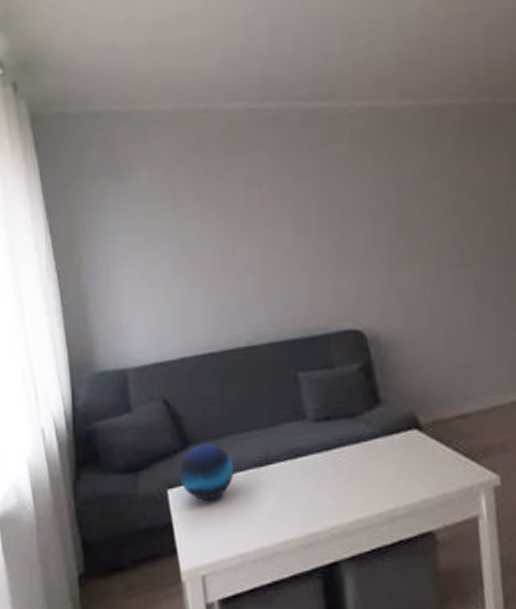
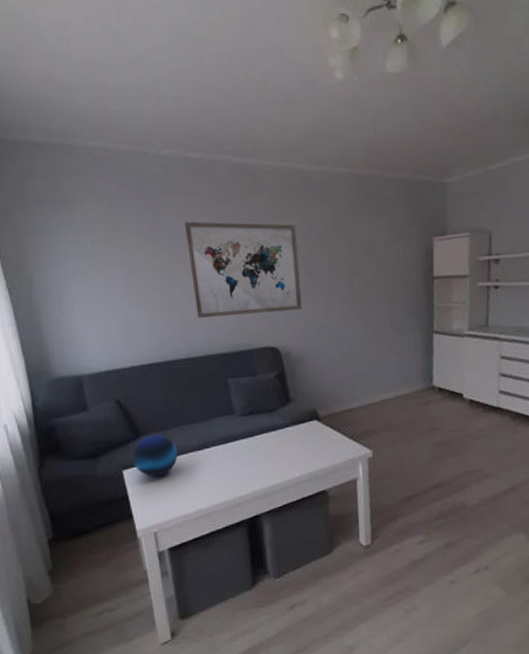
wall art: none [249,174,394,296] -> present [185,221,302,318]

